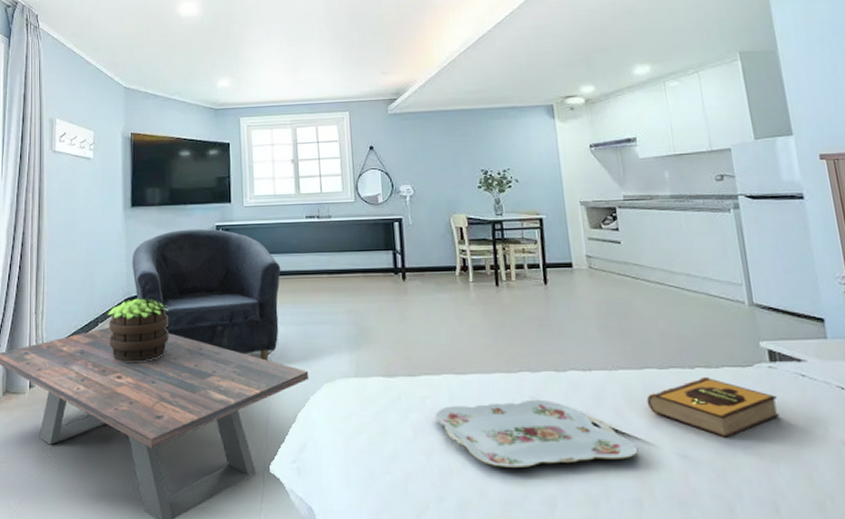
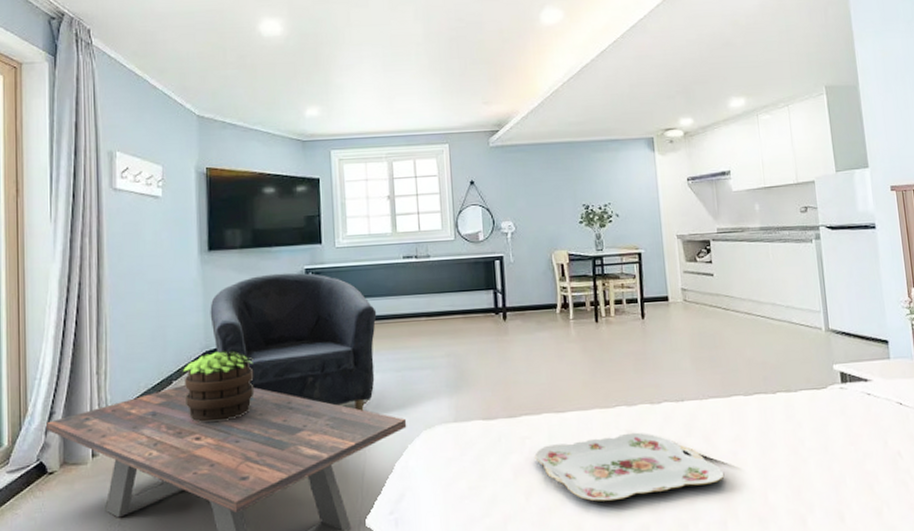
hardback book: present [646,376,779,438] -> none [733,400,848,457]

